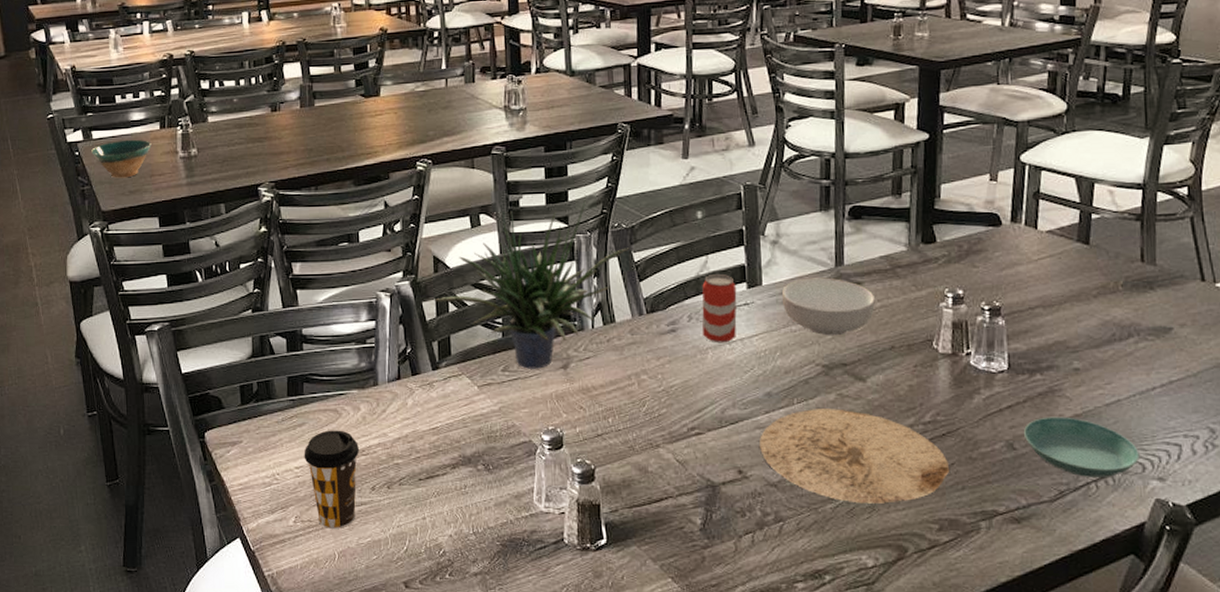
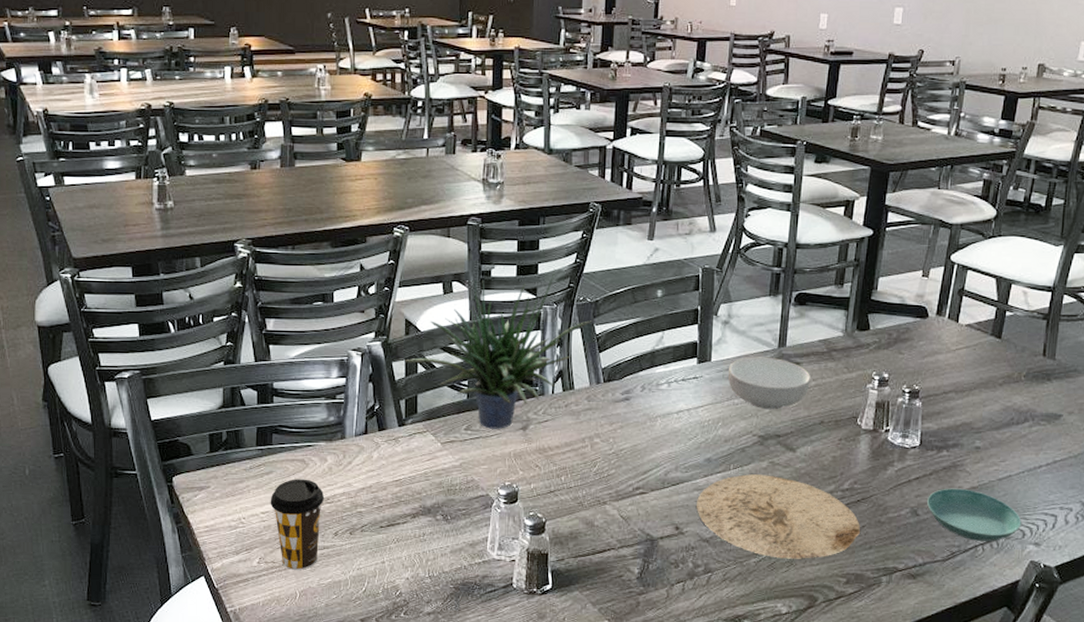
bowl: present [91,139,152,178] -> none [63,187,127,226]
beverage can: present [702,273,737,343] -> none [653,348,688,413]

